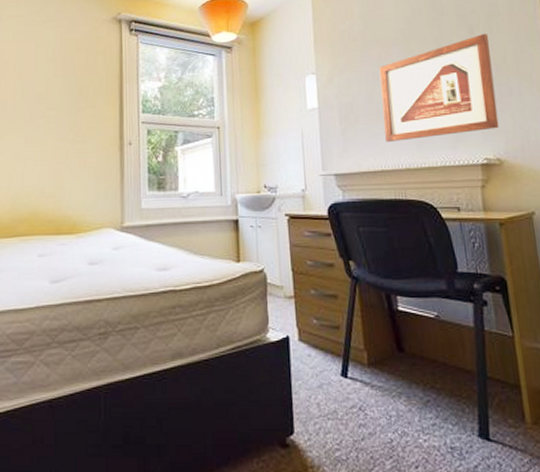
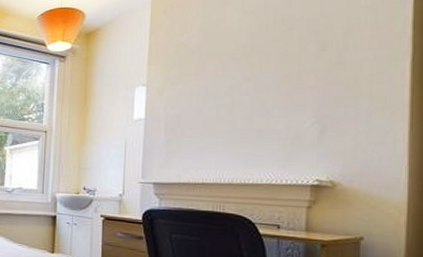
picture frame: present [379,34,500,142] -> none [210,51,343,156]

